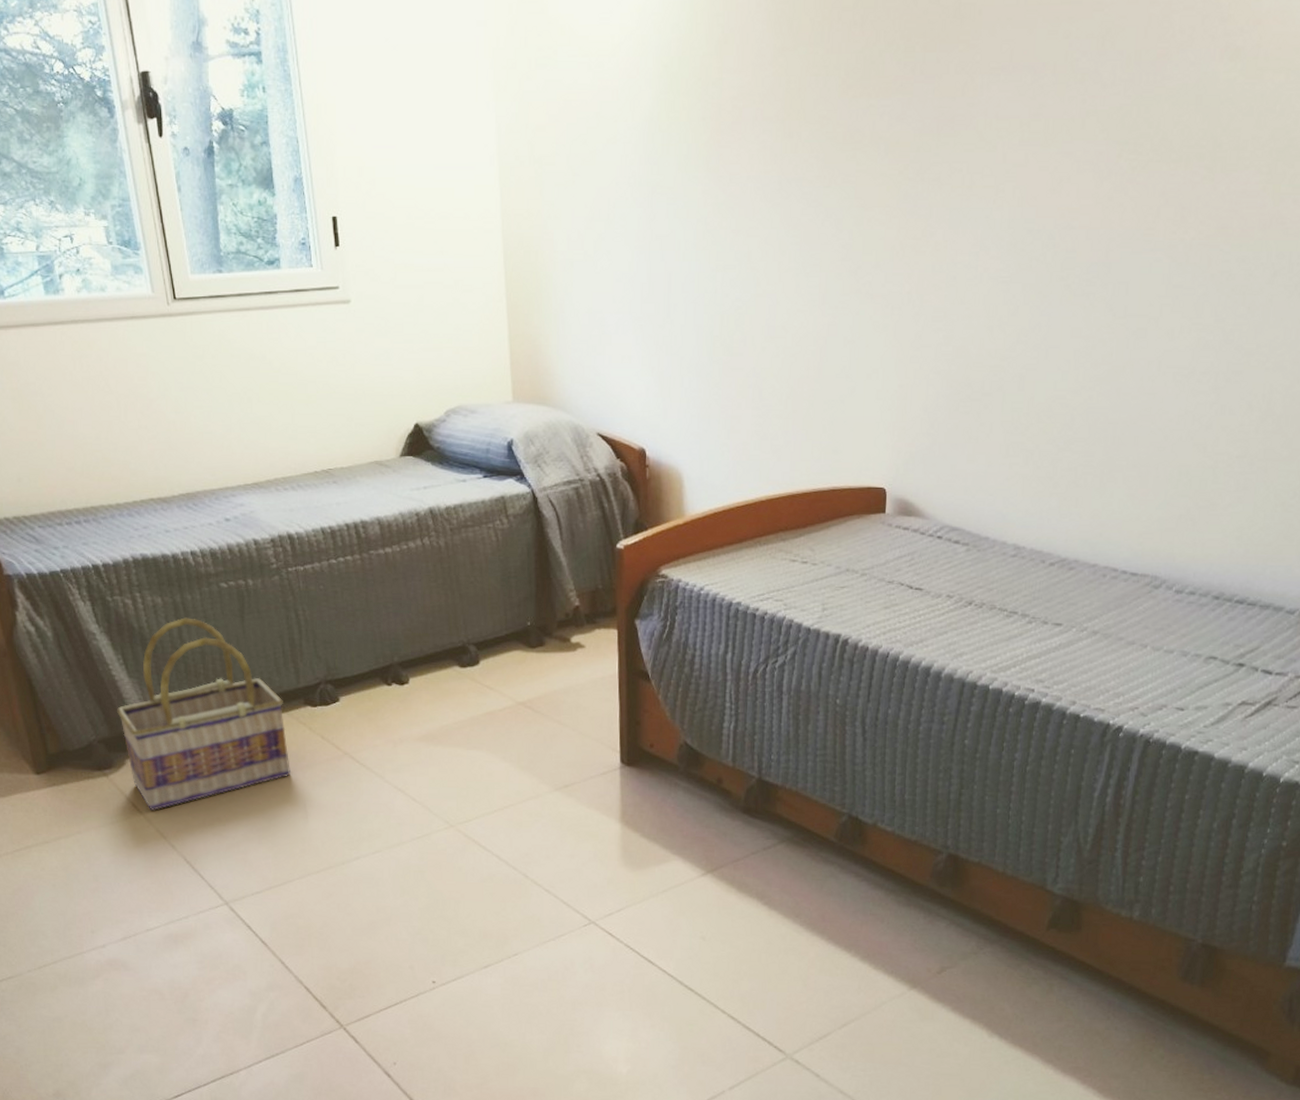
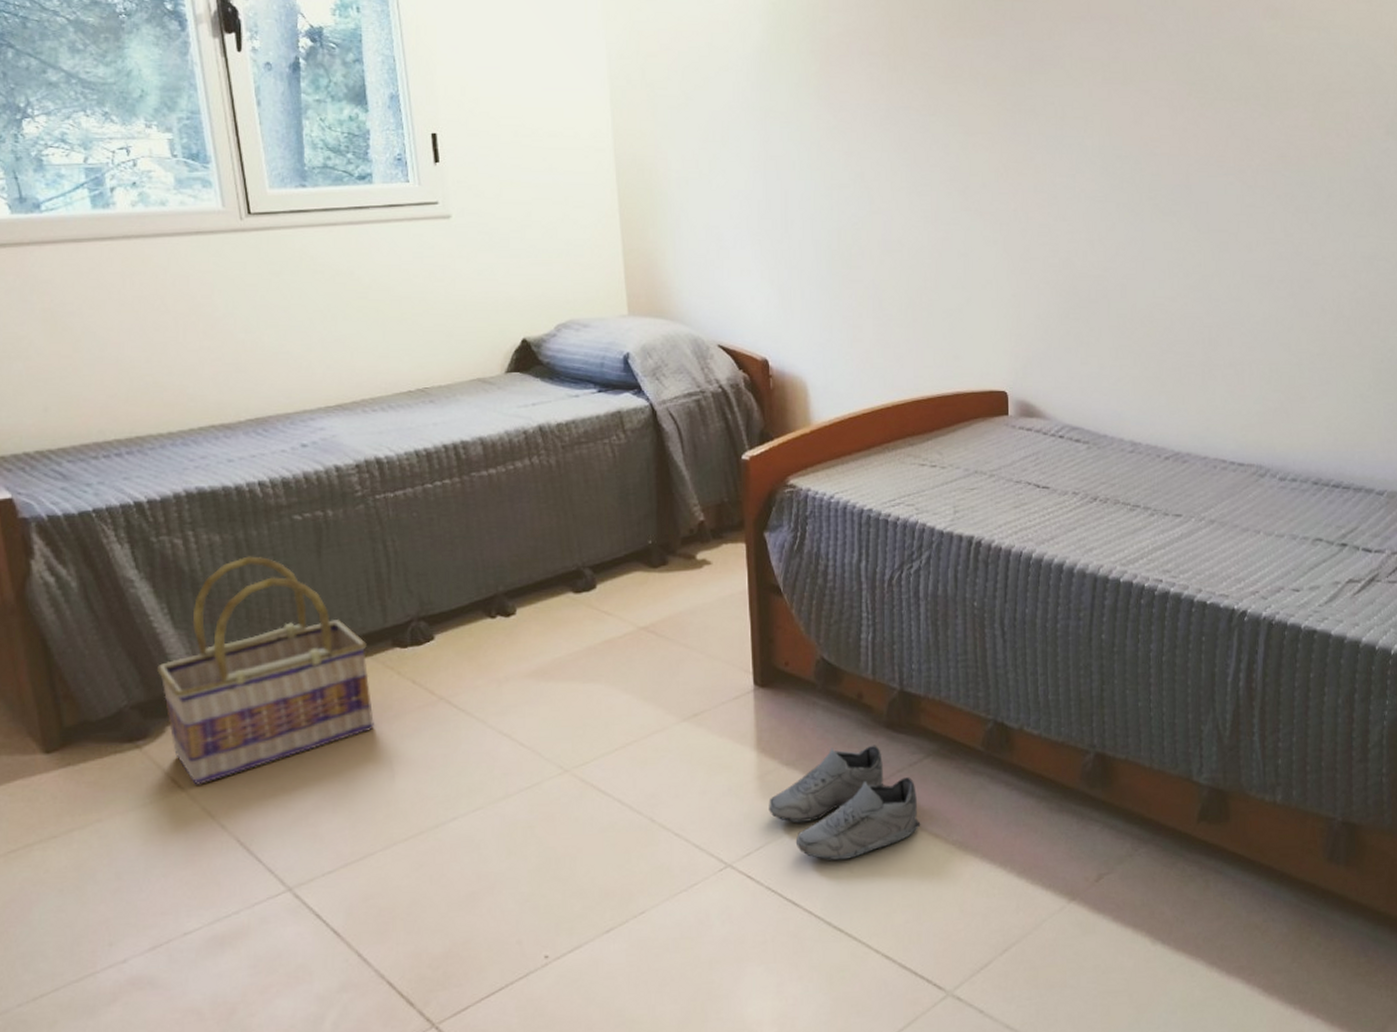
shoe: none [630,827,771,929] -> present [769,745,921,861]

